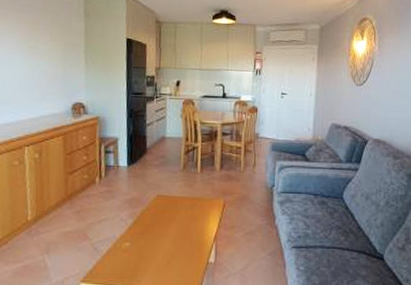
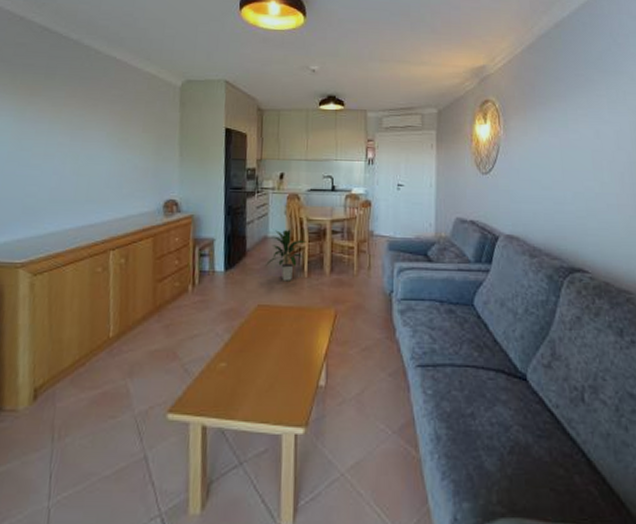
indoor plant: none [164,130,199,176] -> present [266,229,305,282]

